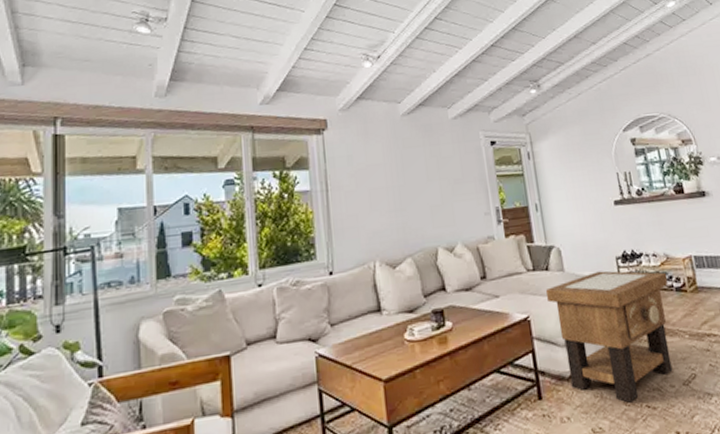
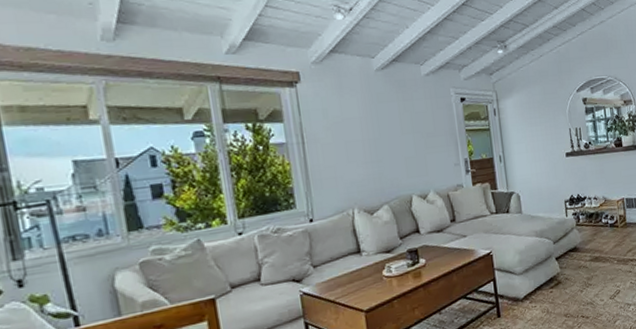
side table: present [545,270,673,403] -> none [506,212,605,315]

